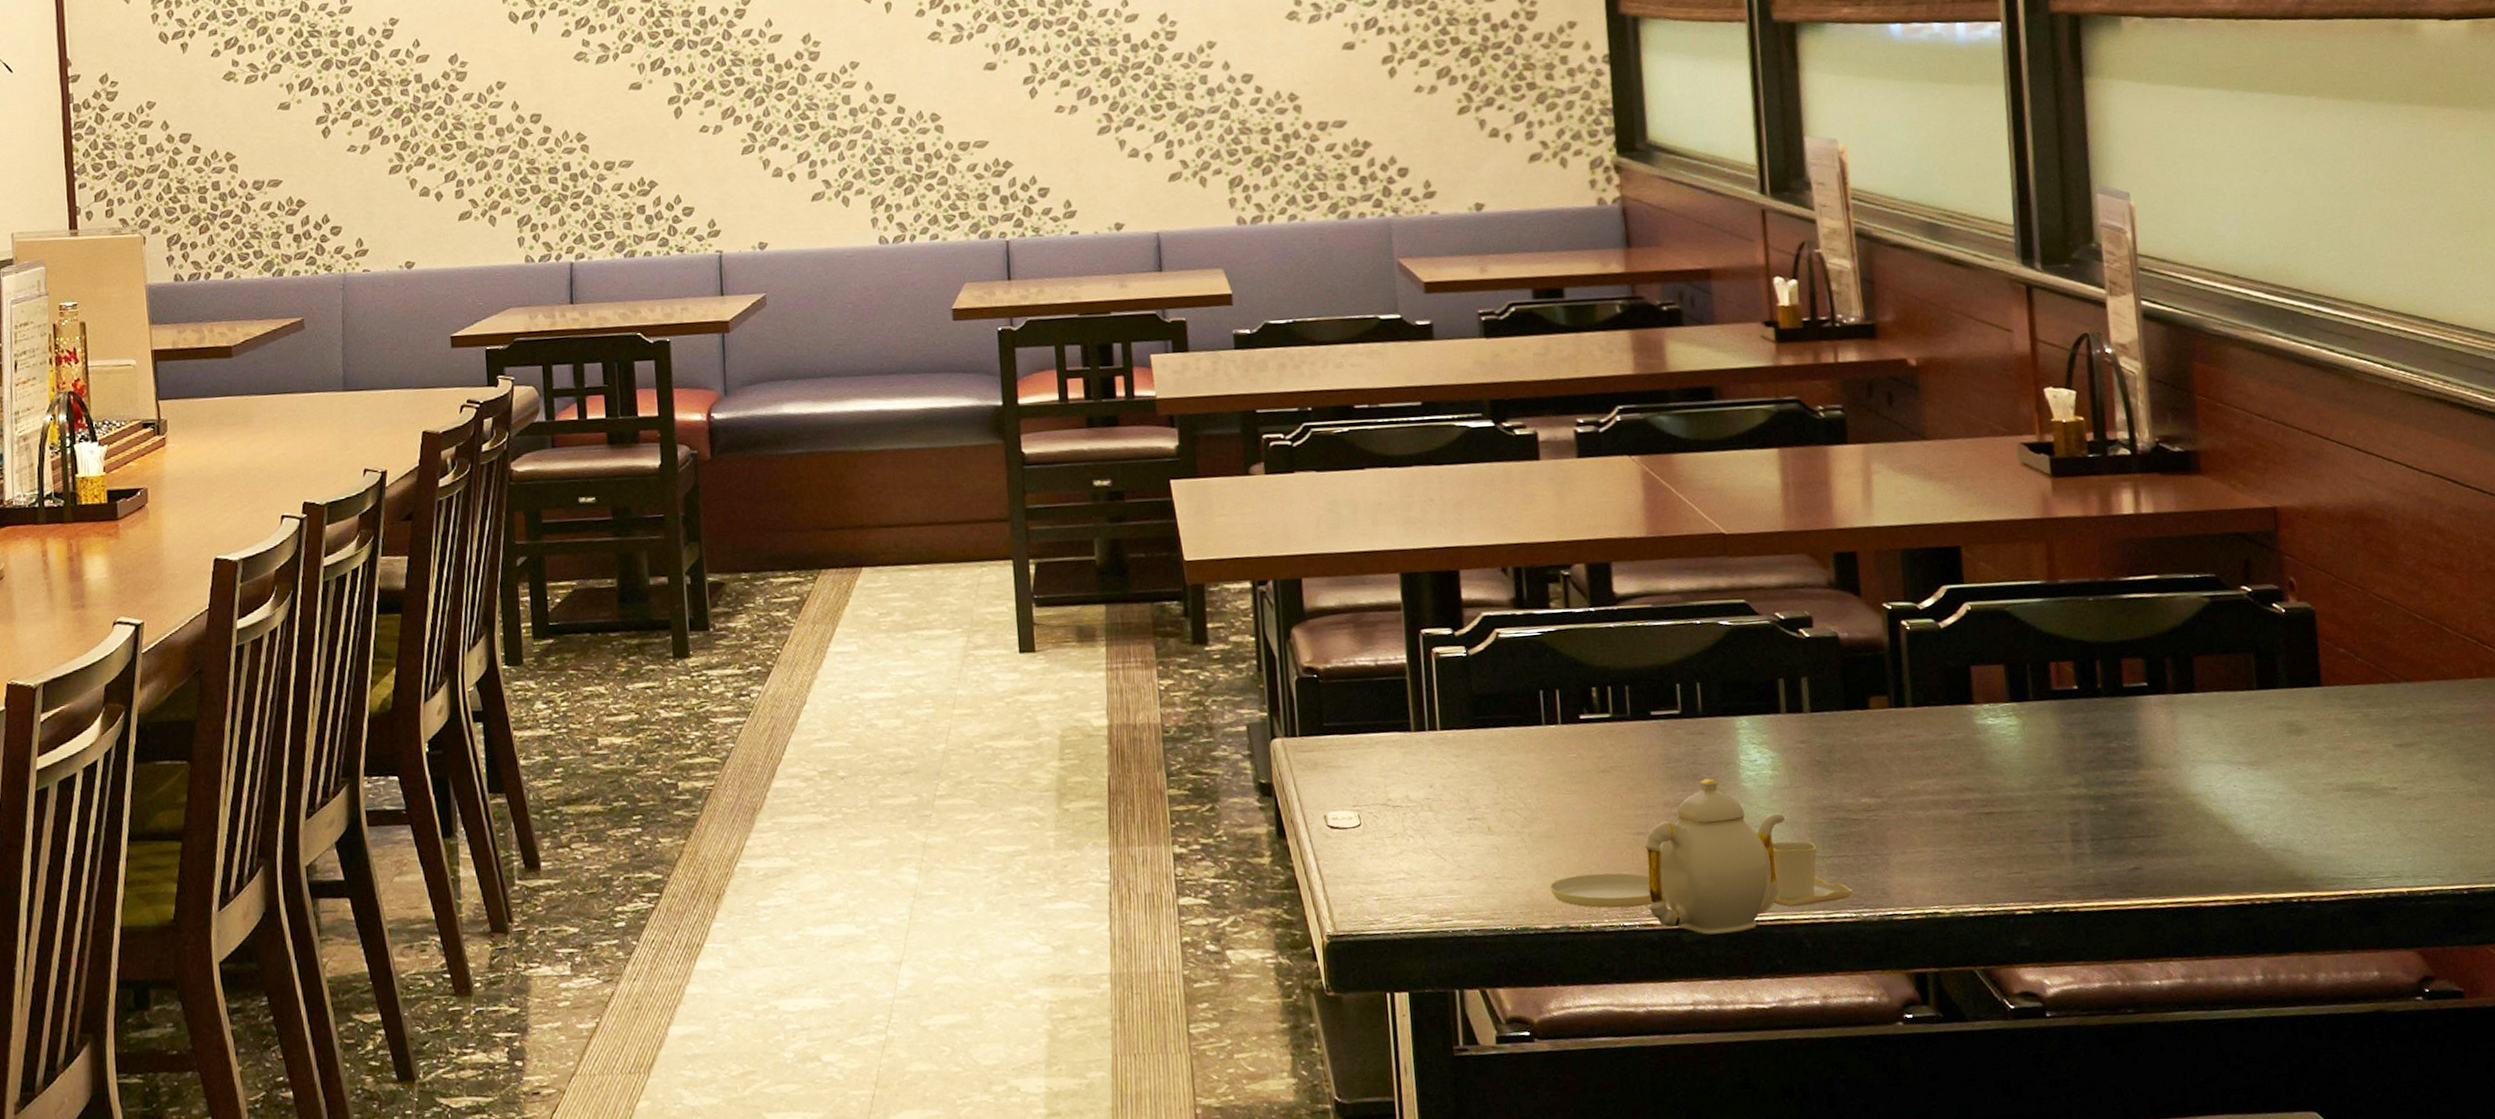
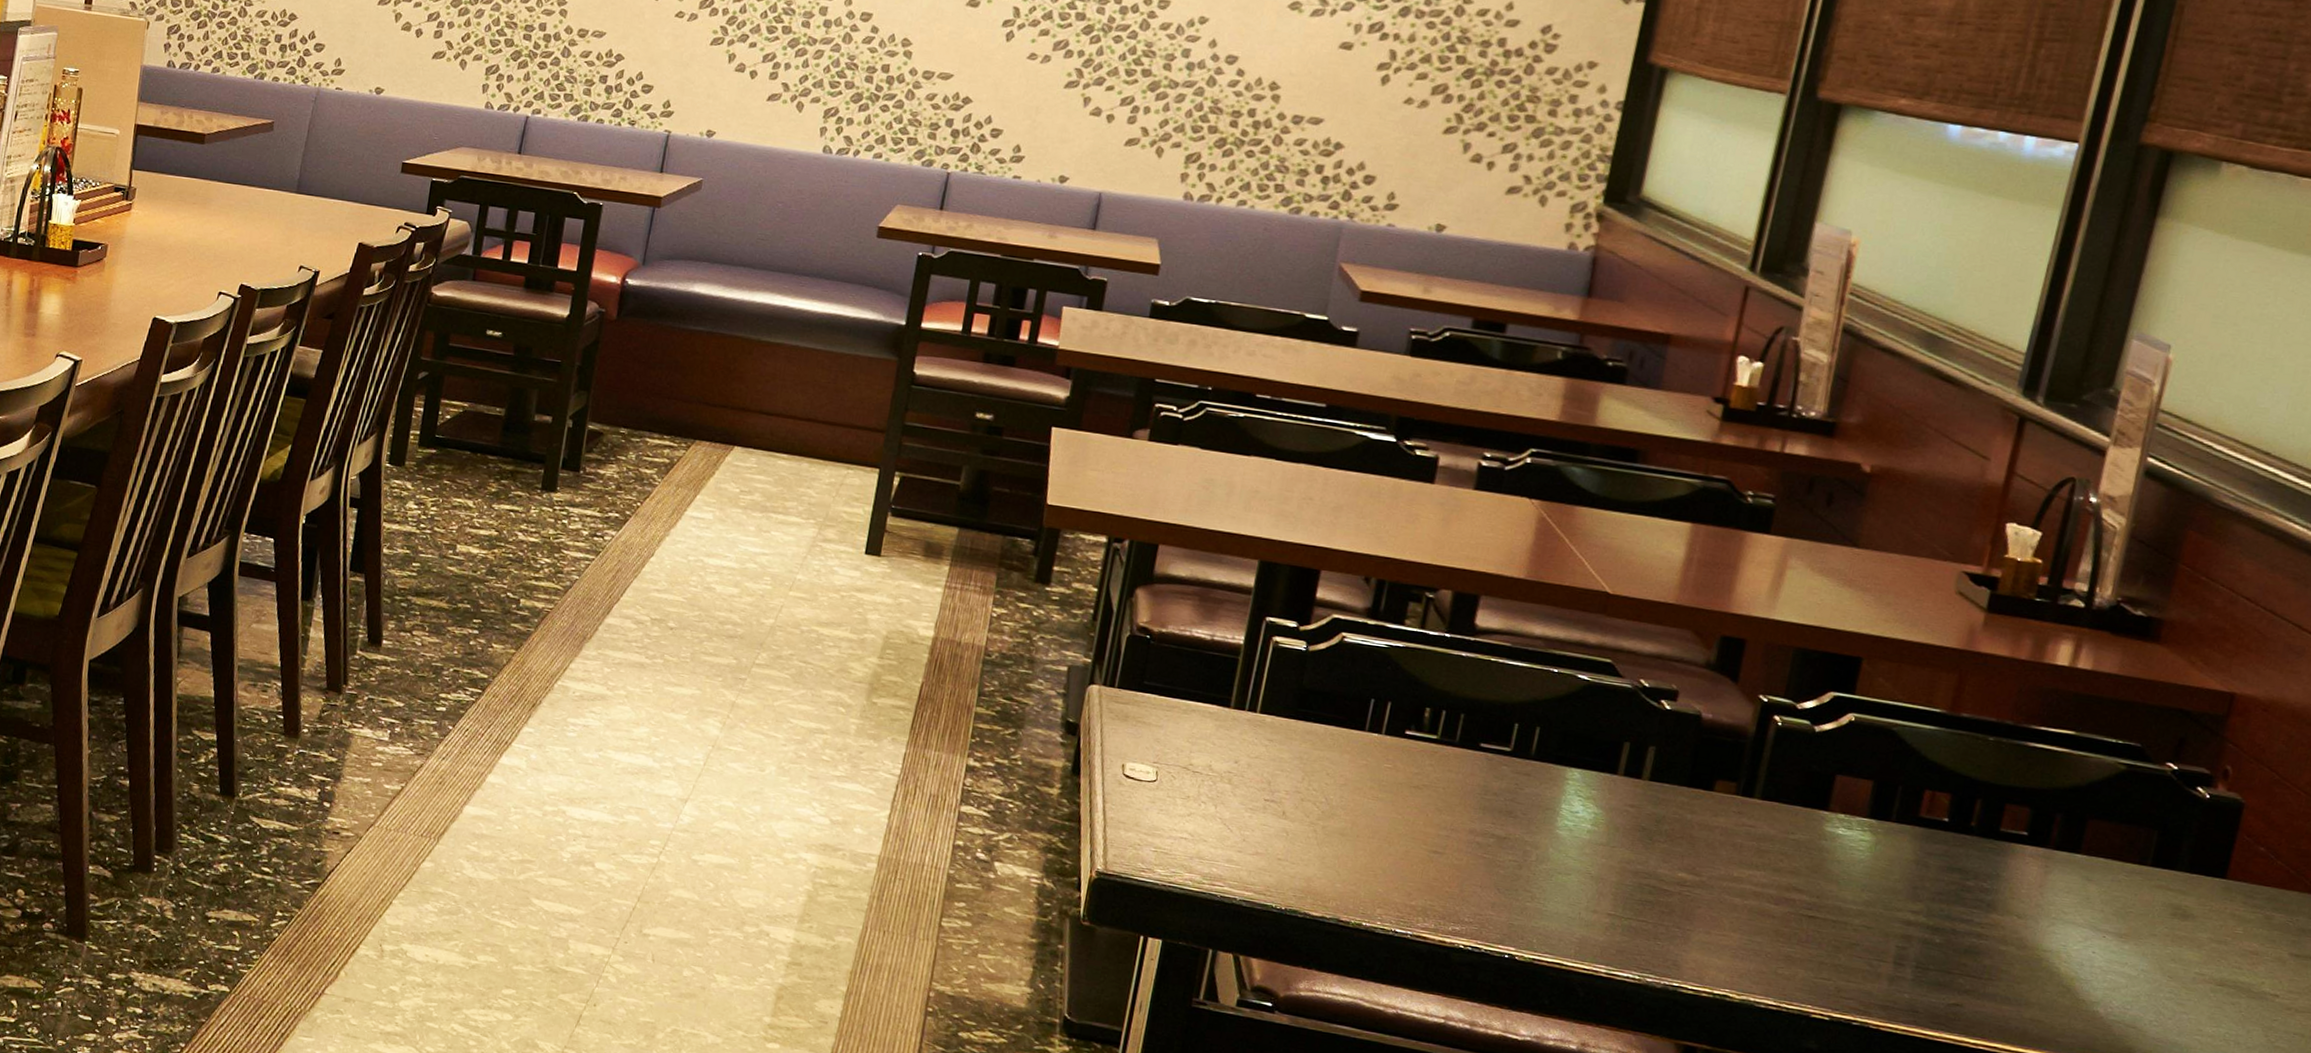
teapot: present [1550,778,1854,935] -> none [1329,817,1644,966]

